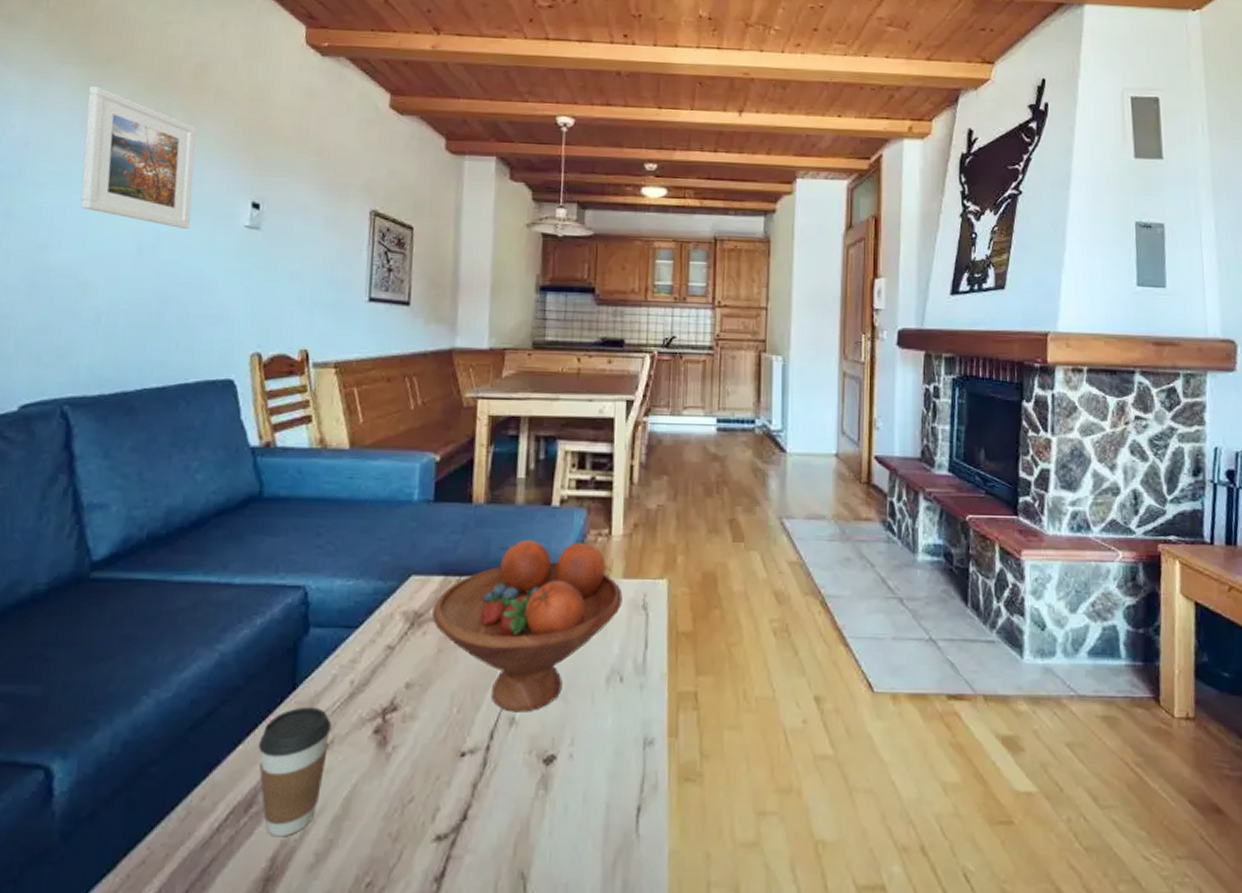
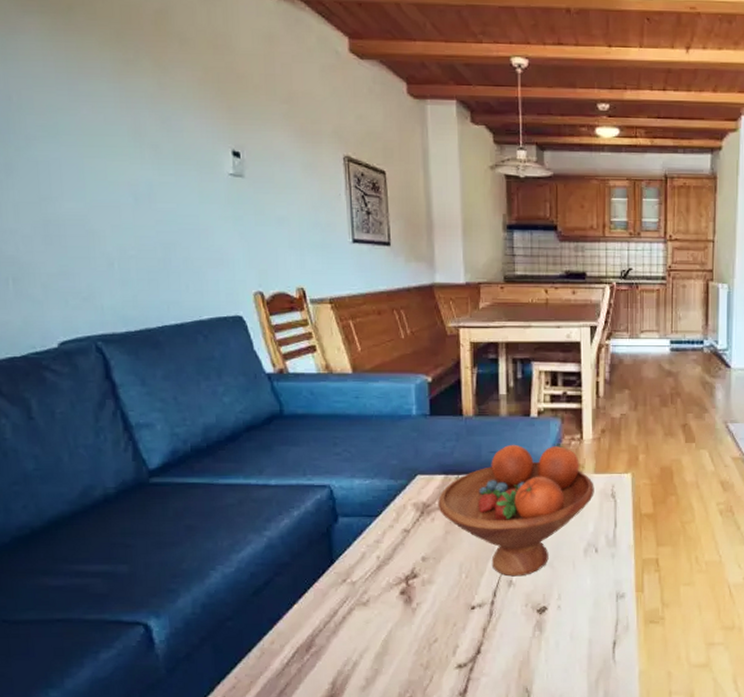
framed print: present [80,85,197,229] -> none [55,35,179,178]
coffee cup: present [258,706,332,837] -> none [310,576,366,668]

